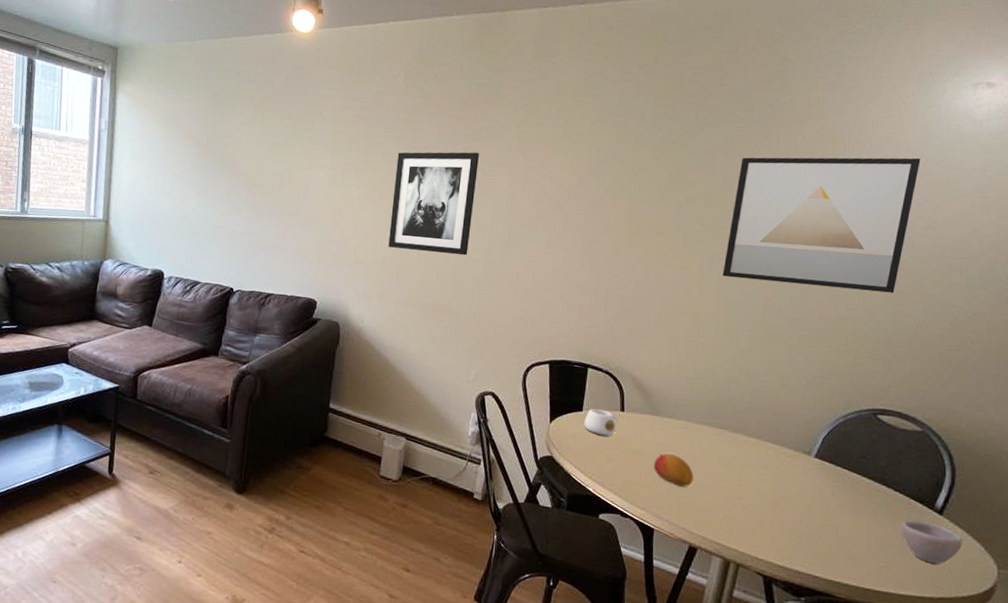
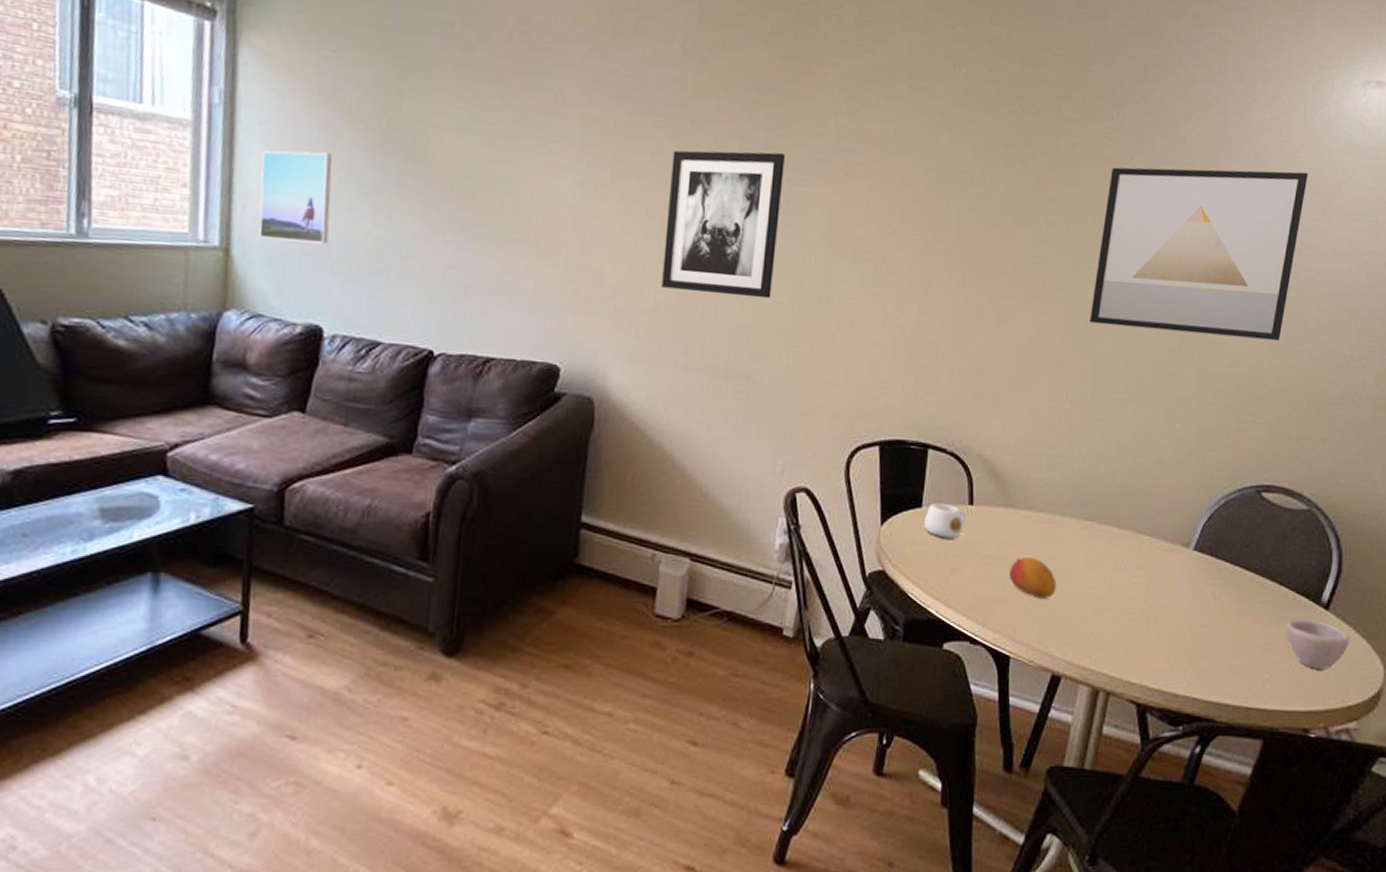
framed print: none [126,158,172,218] -> present [259,150,332,244]

